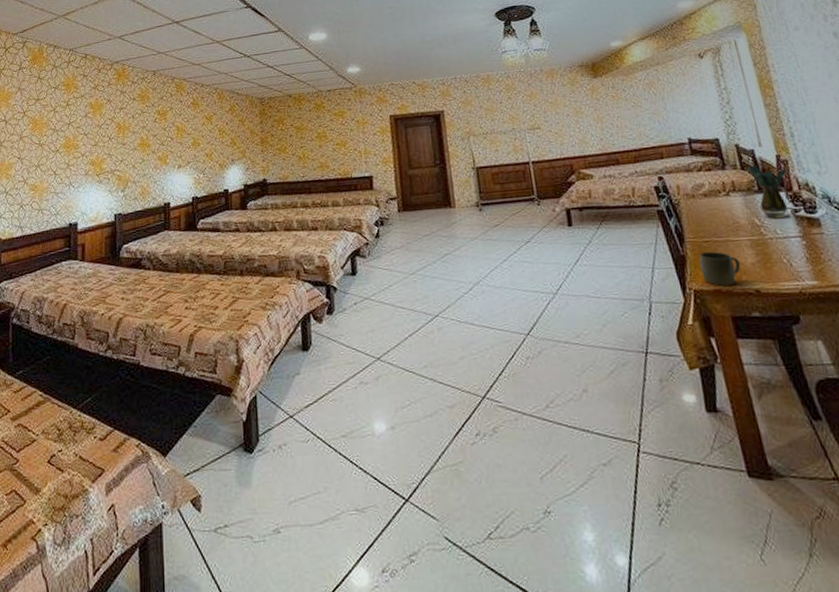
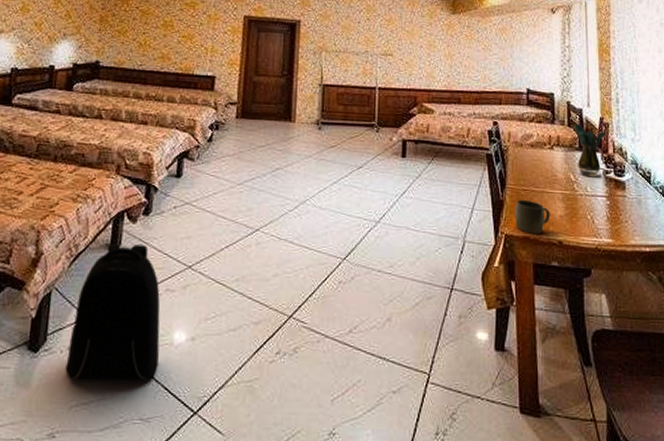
backpack: none [279,342,365,475] -> present [65,244,161,380]

